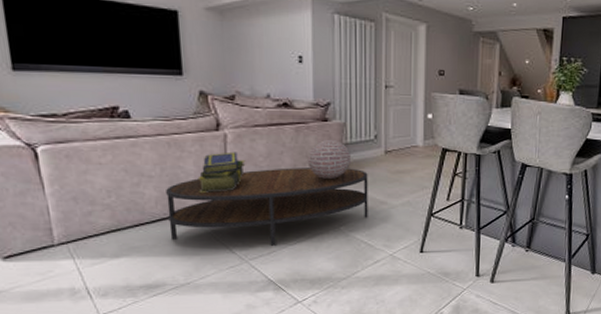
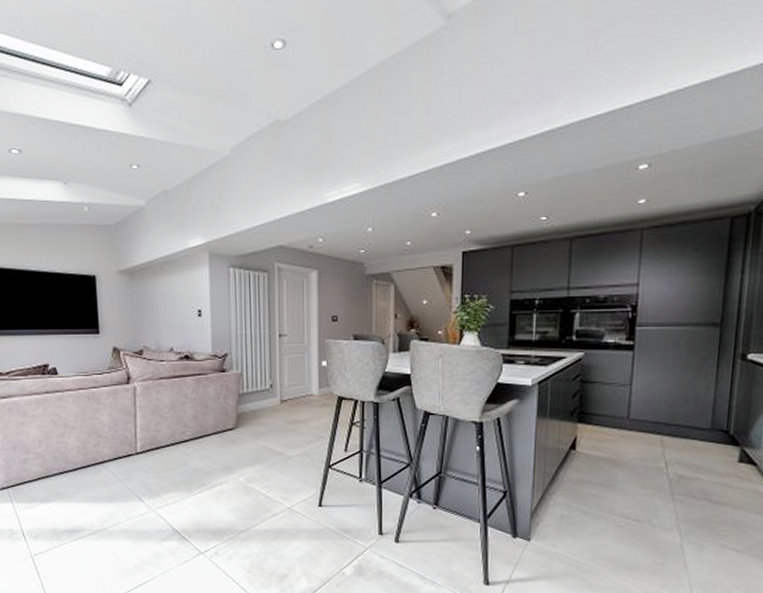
coffee table: present [166,168,368,246] -> none [85,418,266,495]
stack of books: present [197,152,246,194] -> none [111,403,153,444]
decorative sphere: present [307,139,350,180] -> none [207,389,247,430]

